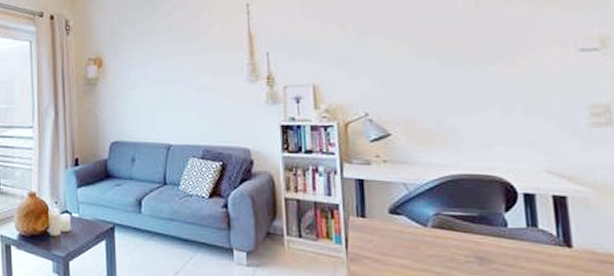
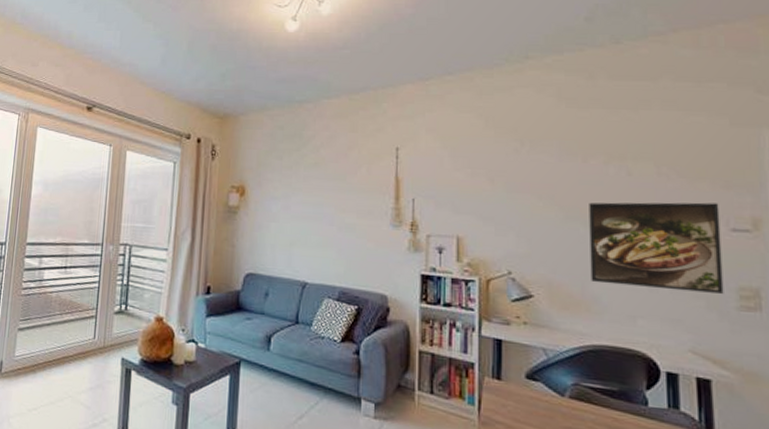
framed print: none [439,25,575,115] -> present [589,202,724,294]

